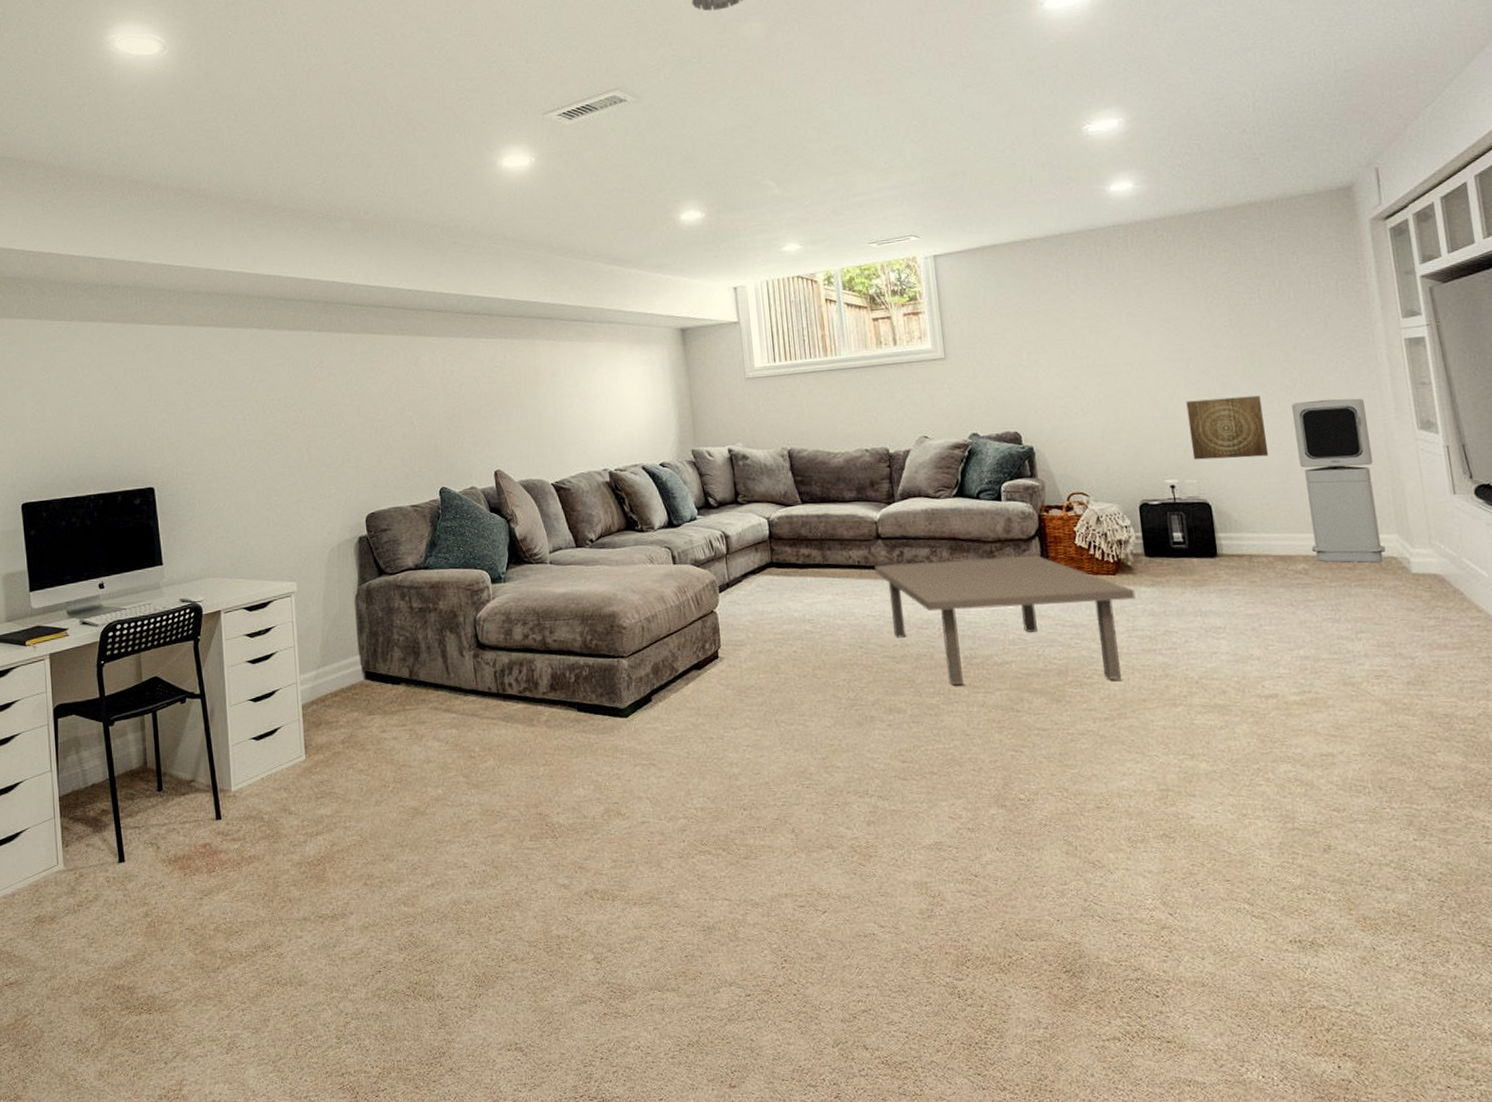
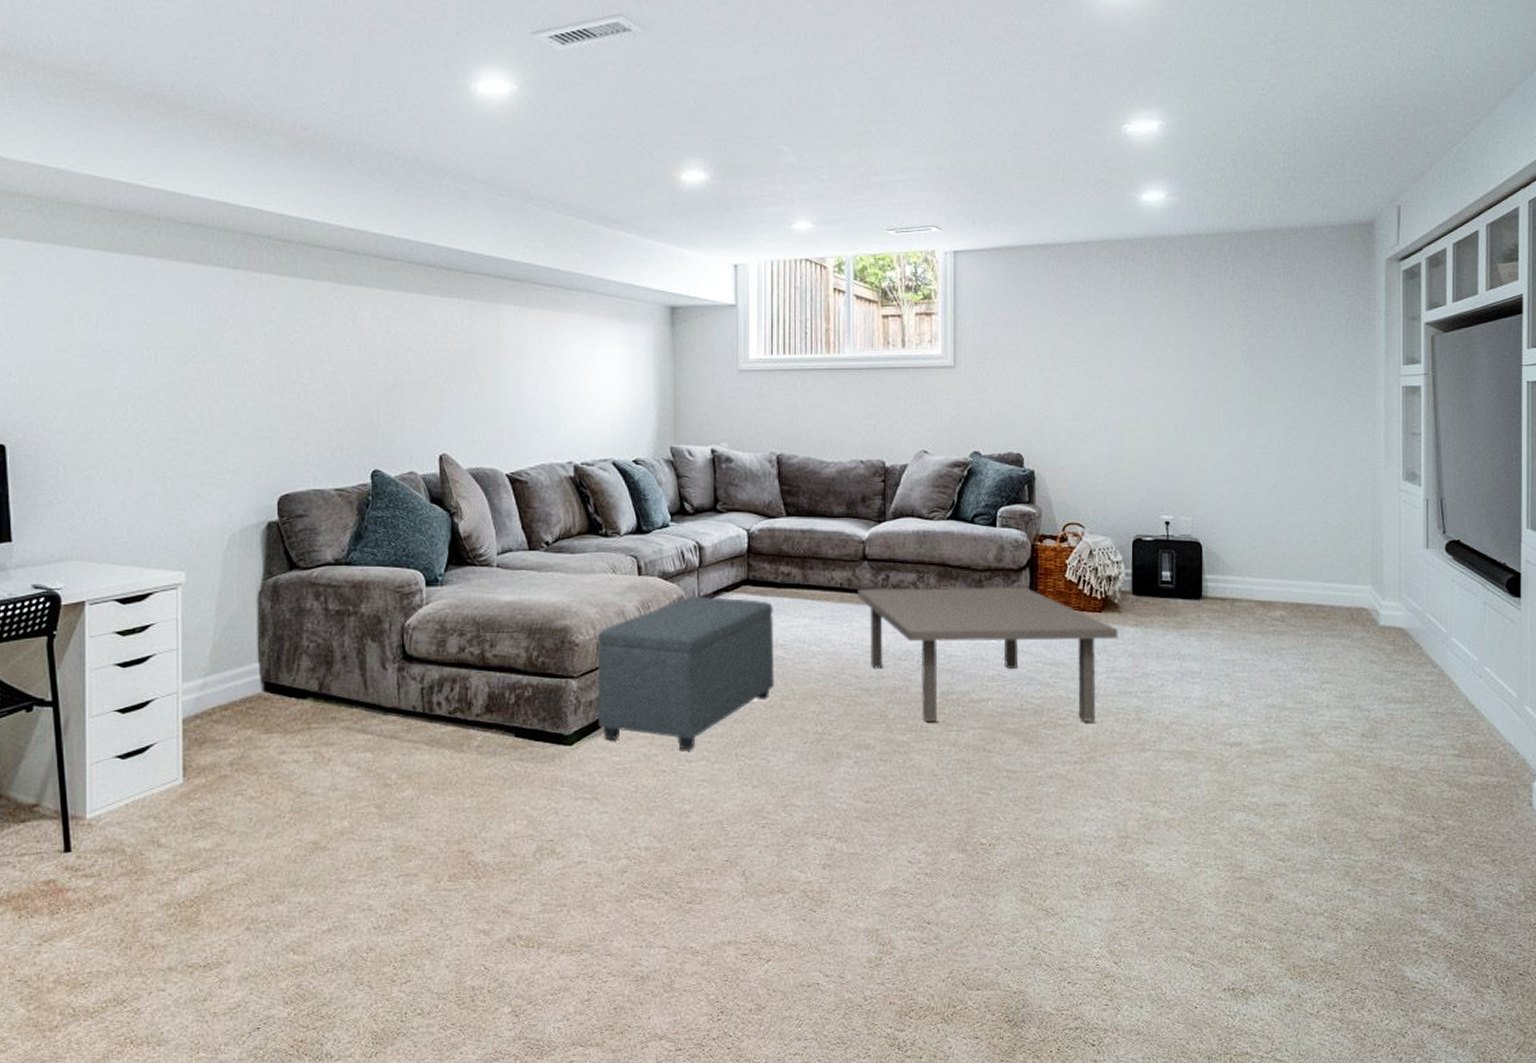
ottoman: none [642,579,806,718] -> present [597,596,775,750]
wall art: present [1186,395,1269,460] -> none [1190,433,1263,498]
air purifier: present [1291,398,1386,563] -> none [1289,442,1358,613]

